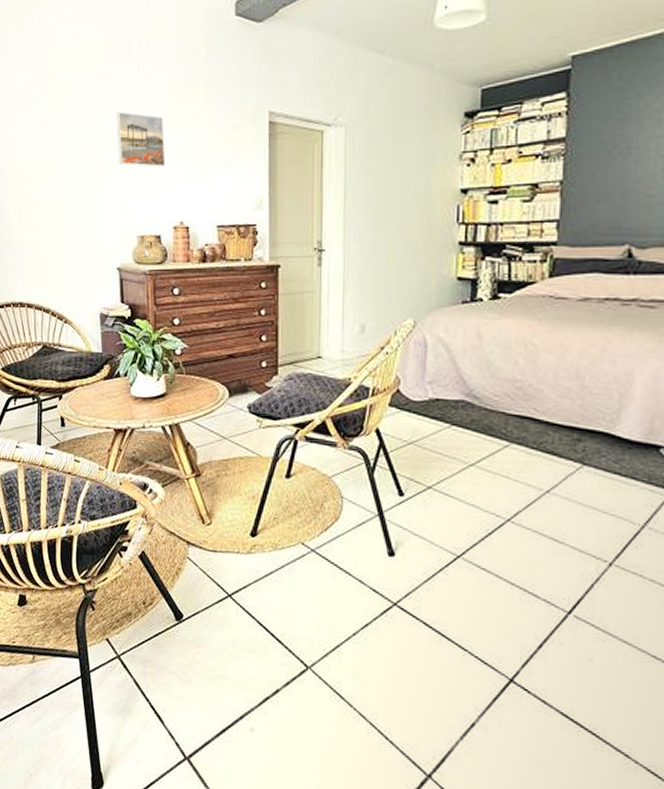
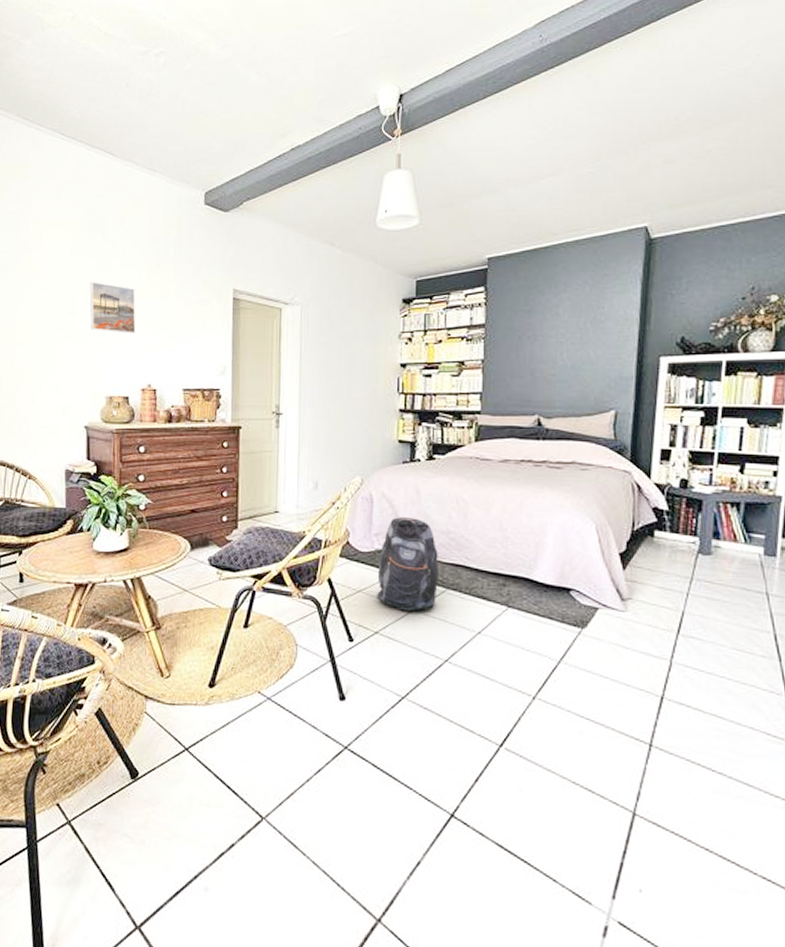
backpack: none [429,363,503,467] -> present [376,517,440,612]

